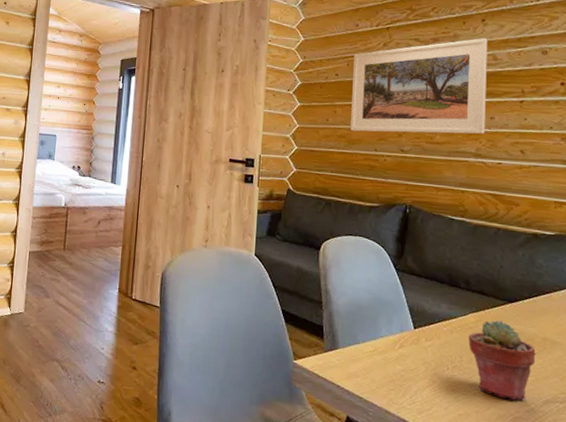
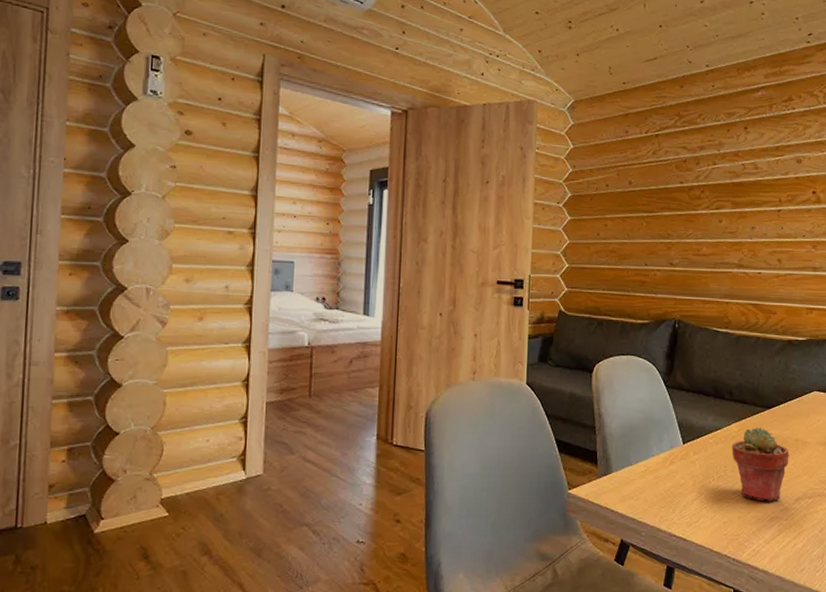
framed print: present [350,38,488,134] -> none [621,146,750,246]

